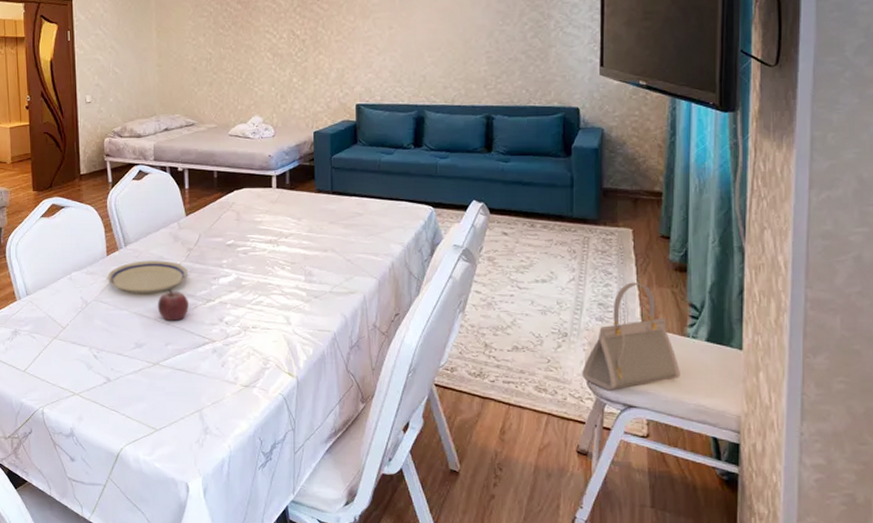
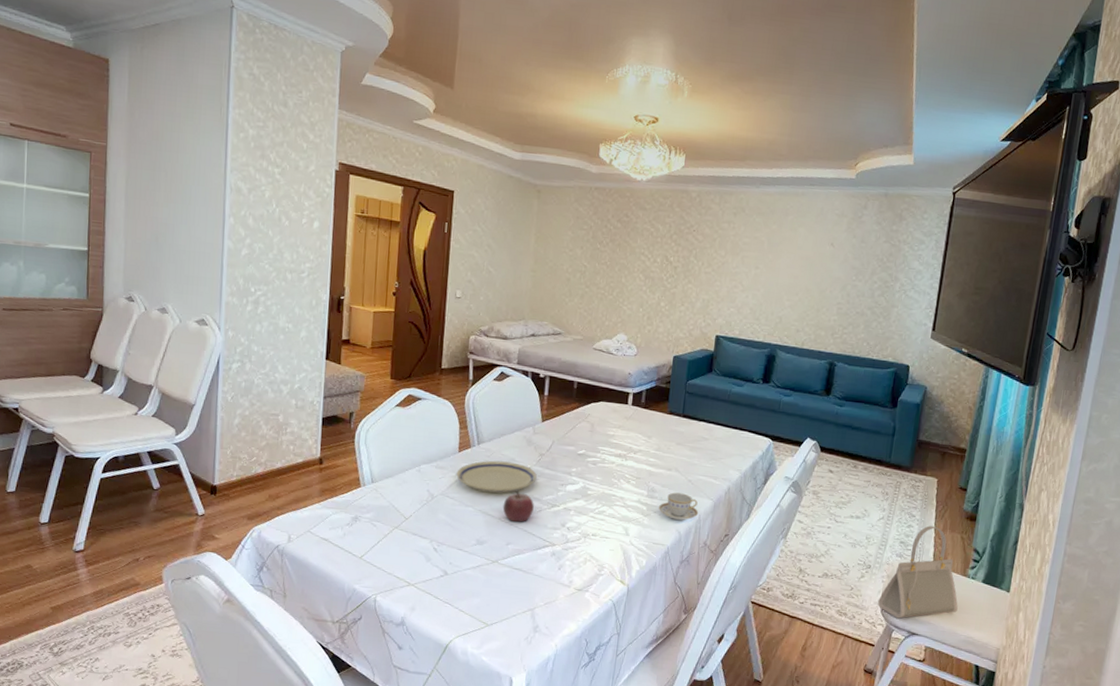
teacup: none [319,274,363,303] -> present [659,492,699,521]

